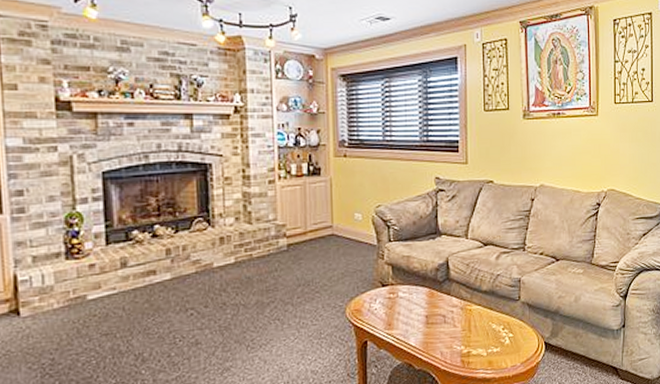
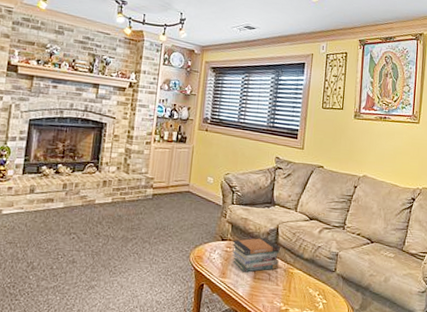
book stack: none [395,274,454,319] -> present [232,237,280,272]

